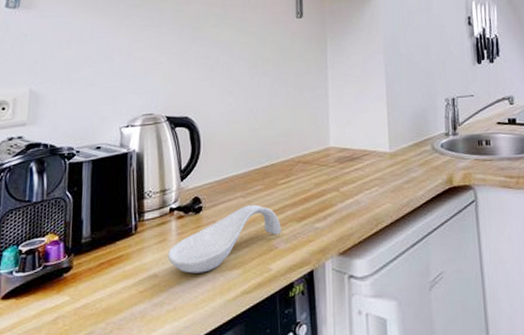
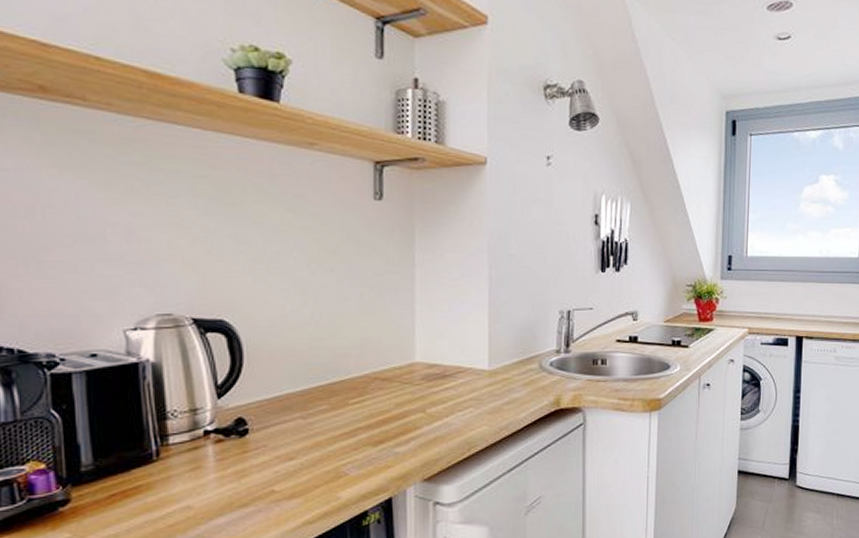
spoon rest: present [167,205,281,274] -> none [203,427,353,504]

